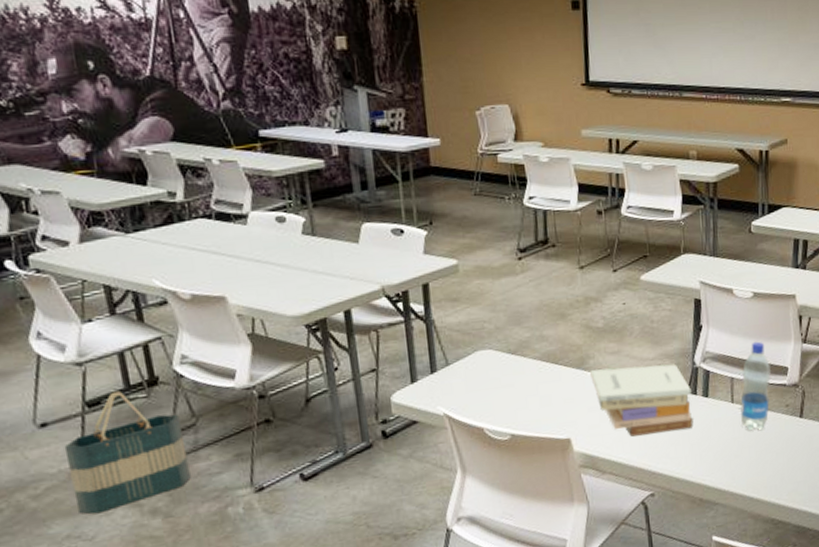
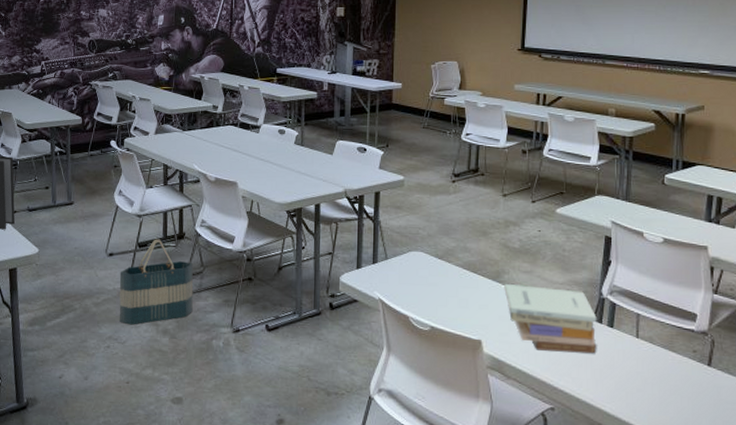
bottle: present [740,341,772,430] -> none [646,284,679,369]

